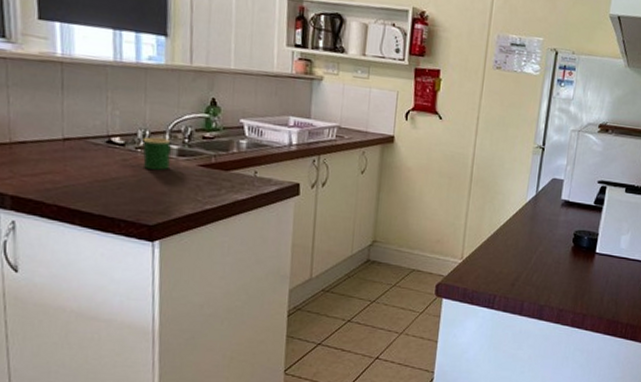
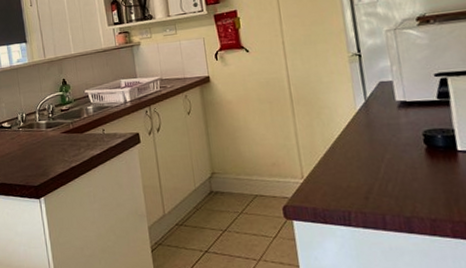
mug: present [142,137,172,170] -> none [22,116,42,142]

